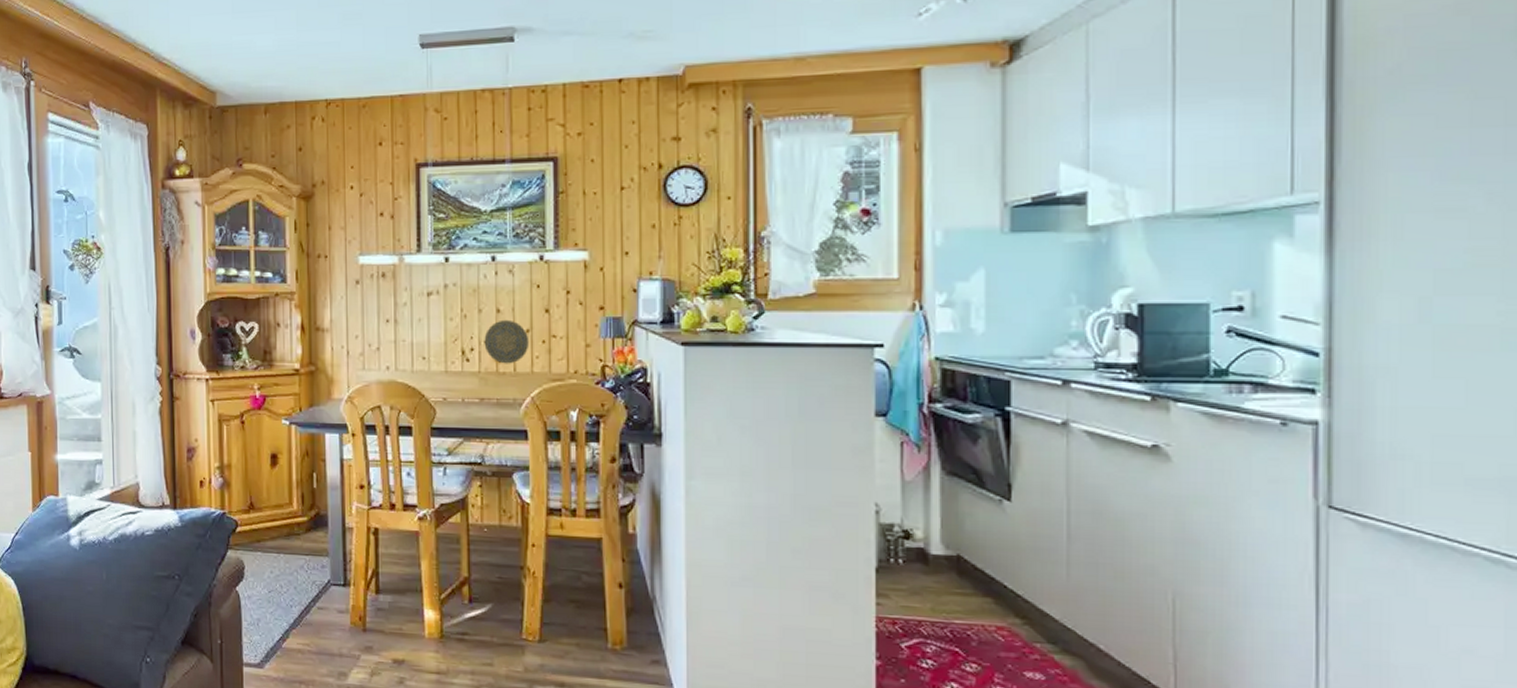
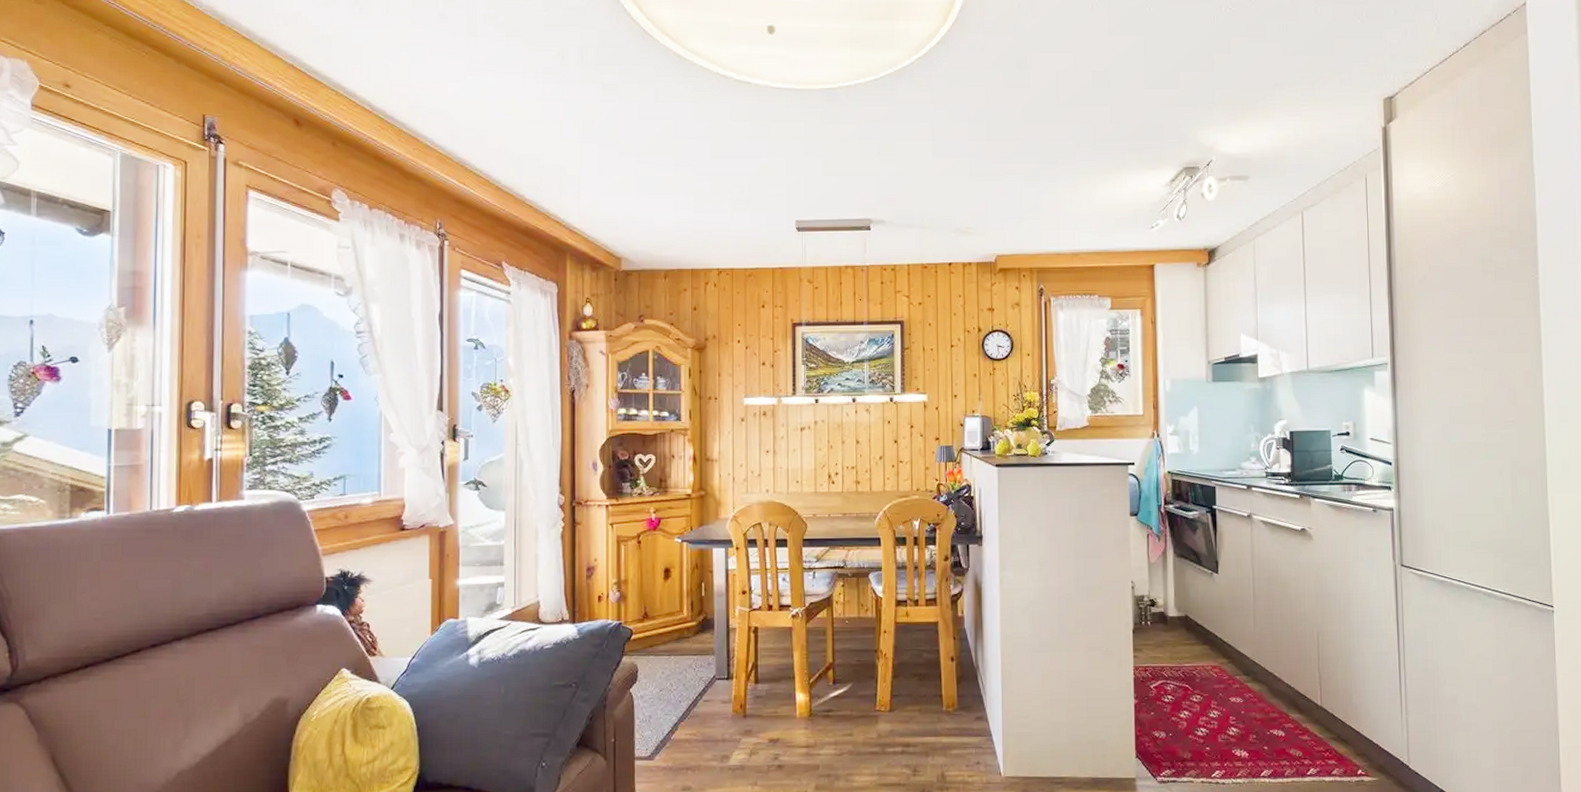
decorative plate: present [484,319,530,364] -> none [846,449,882,485]

